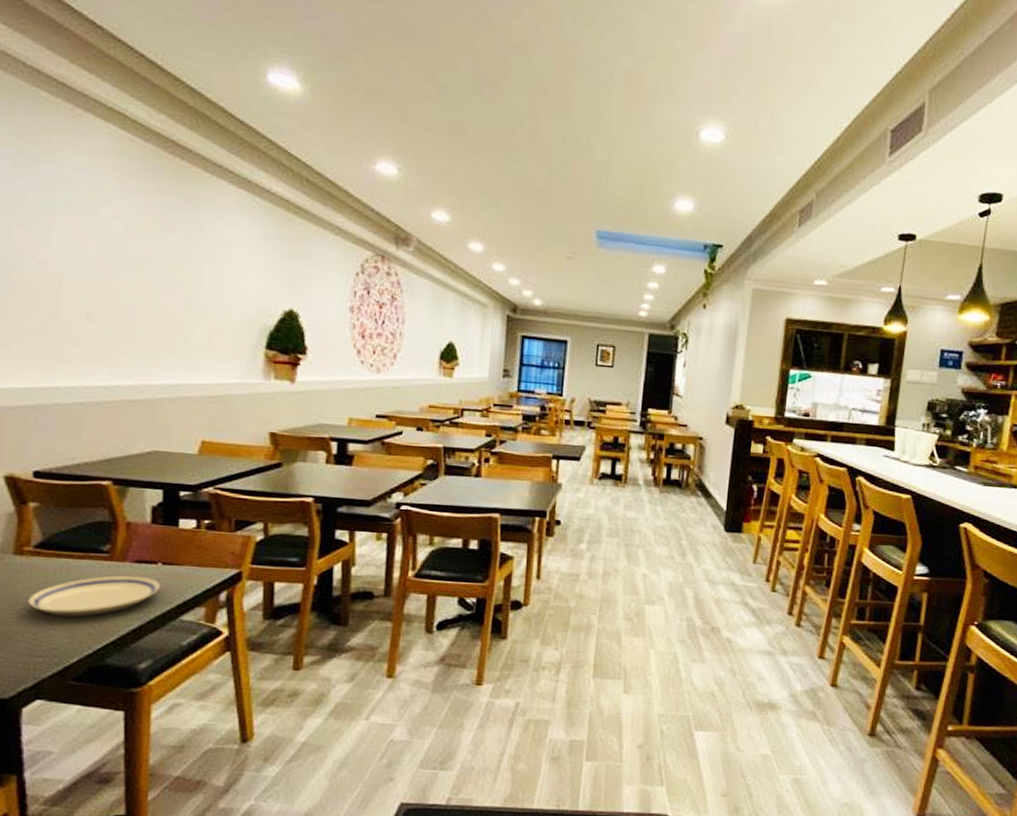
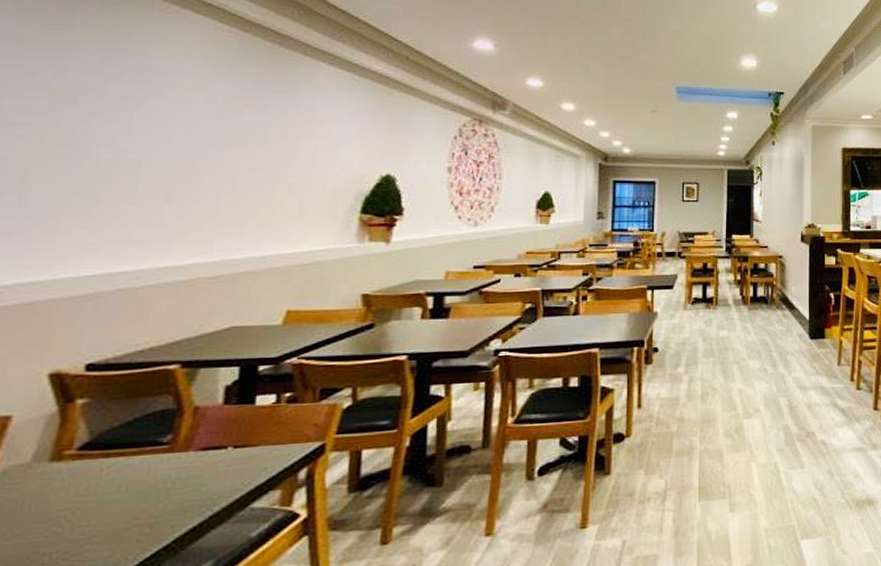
plate: present [28,575,161,617] -> none [62,464,230,527]

